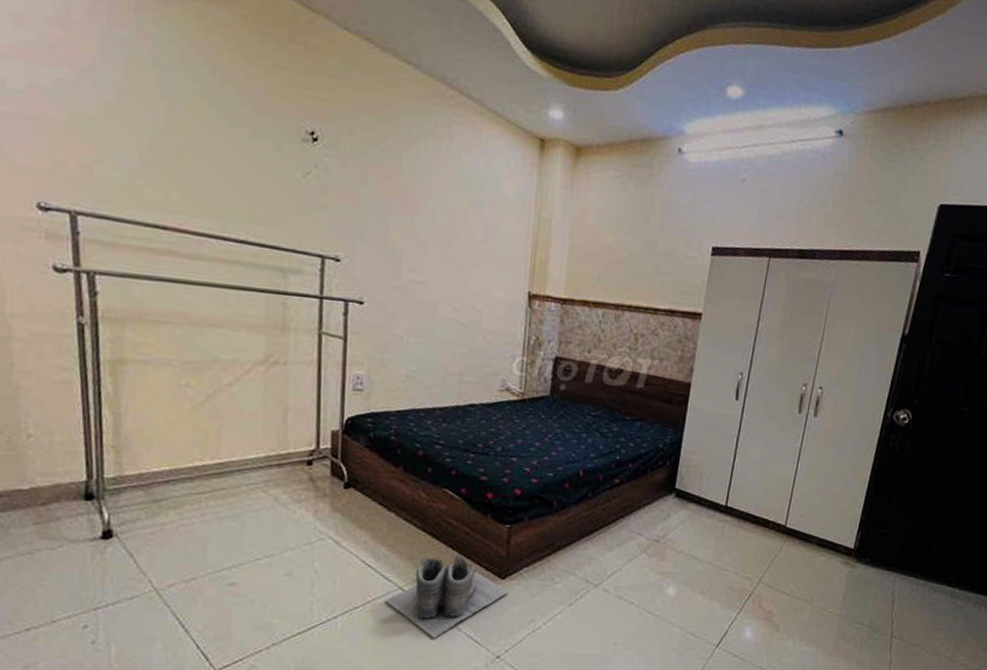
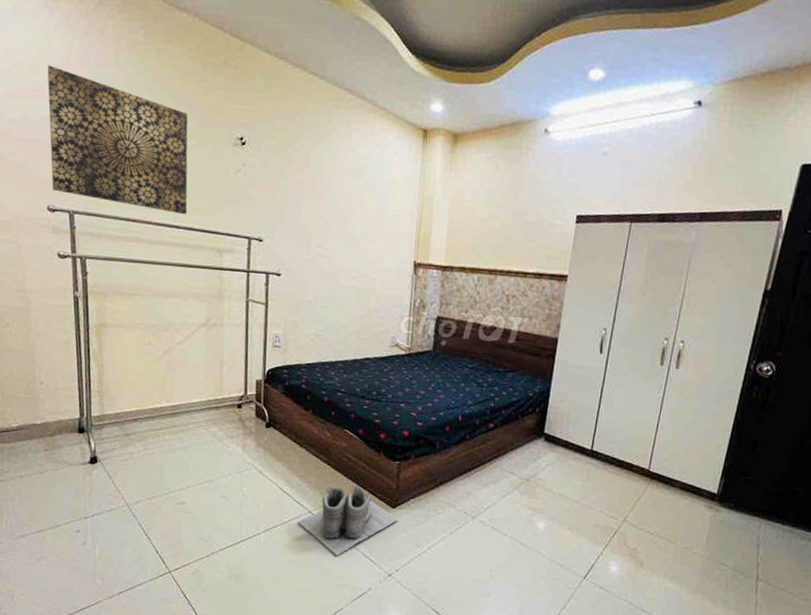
wall art: none [35,16,240,224] -> present [47,65,188,215]

